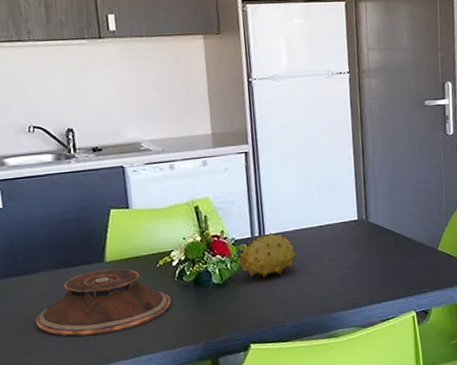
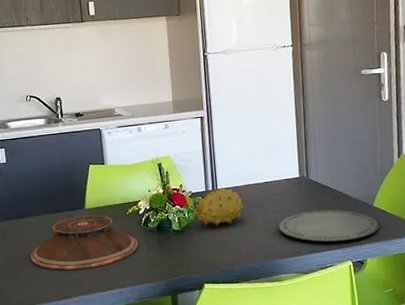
plate: none [335,255,444,291] -> present [278,209,379,242]

